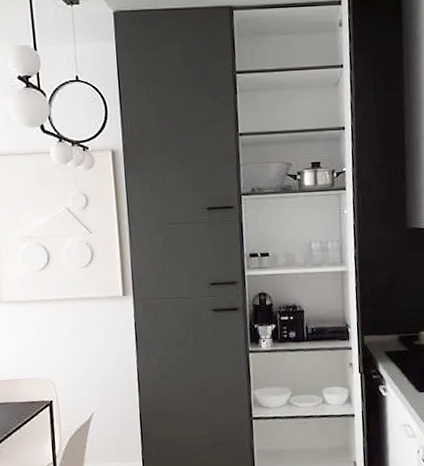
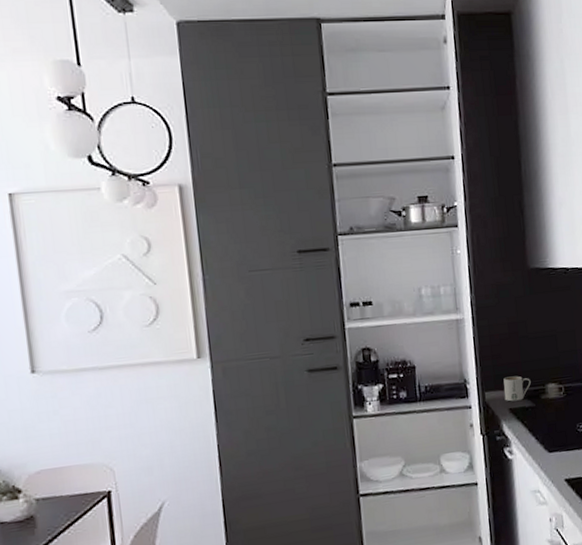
mug: none [381,323,405,346] -> present [503,376,531,402]

